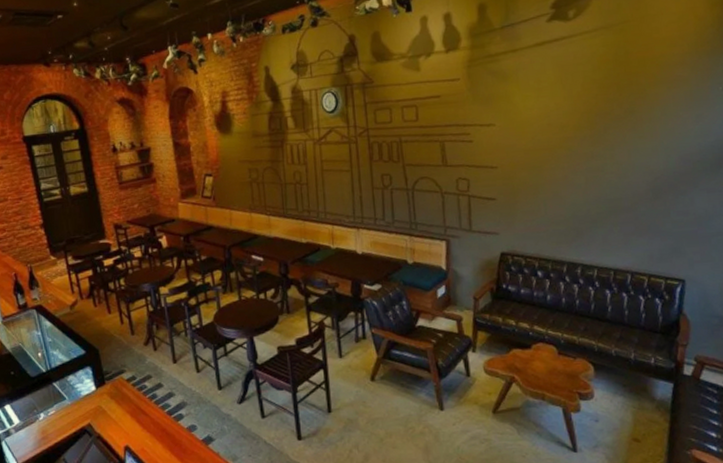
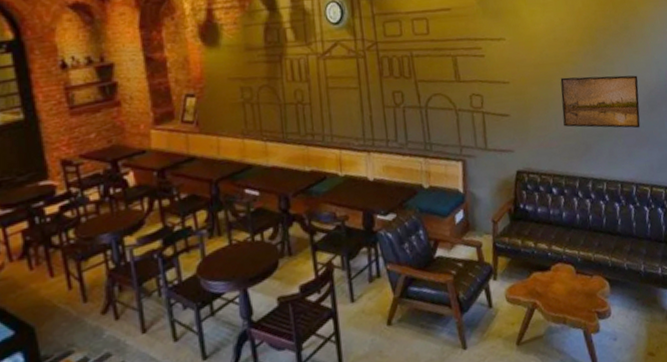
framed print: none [552,161,642,217] -> present [560,75,641,129]

